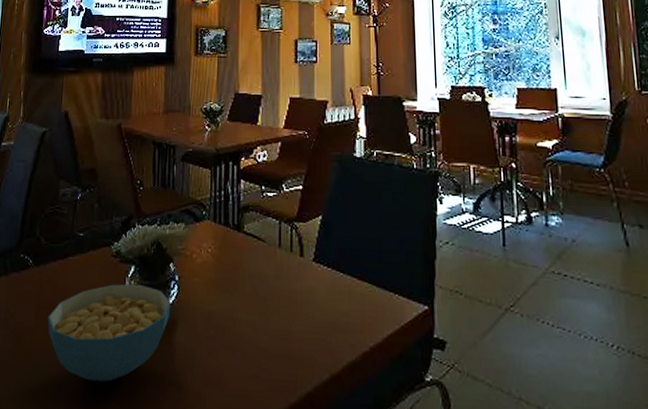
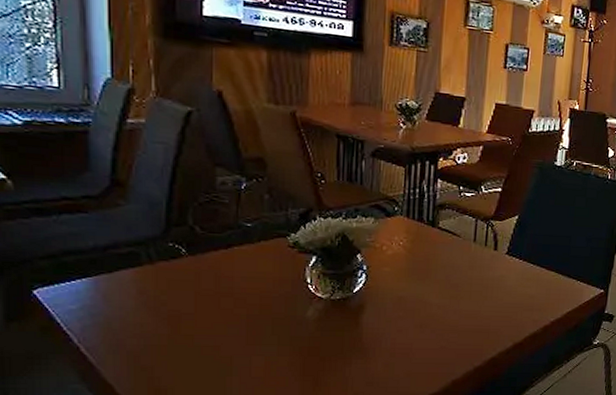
cereal bowl: present [47,284,171,382] -> none [211,273,358,359]

